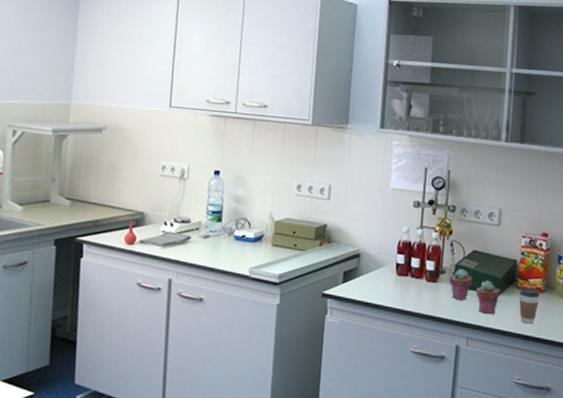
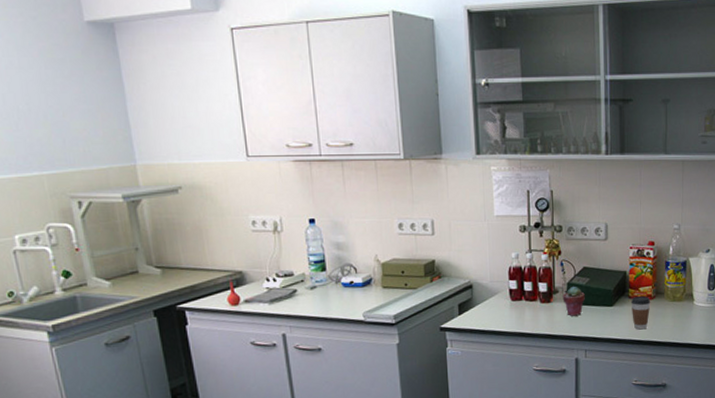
potted succulent: present [476,280,501,314] -> none [590,294,613,326]

